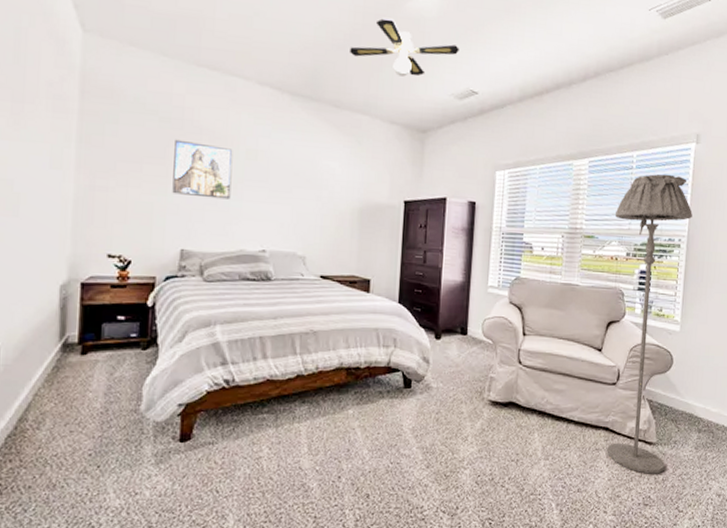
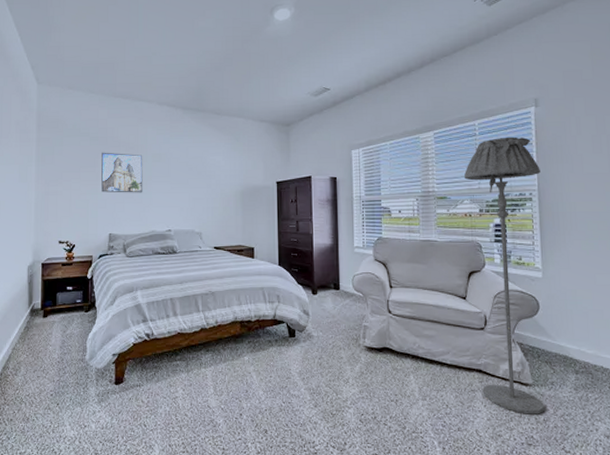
ceiling fan: present [350,17,459,77] -> none [225,41,311,84]

